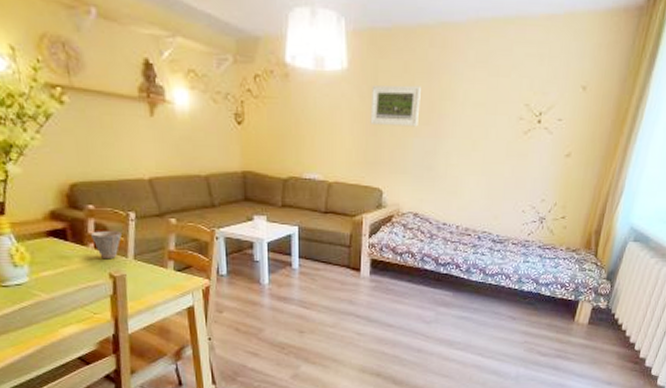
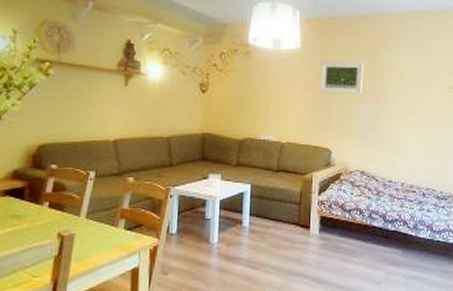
cup: present [90,231,122,260] -> none [47,190,78,219]

